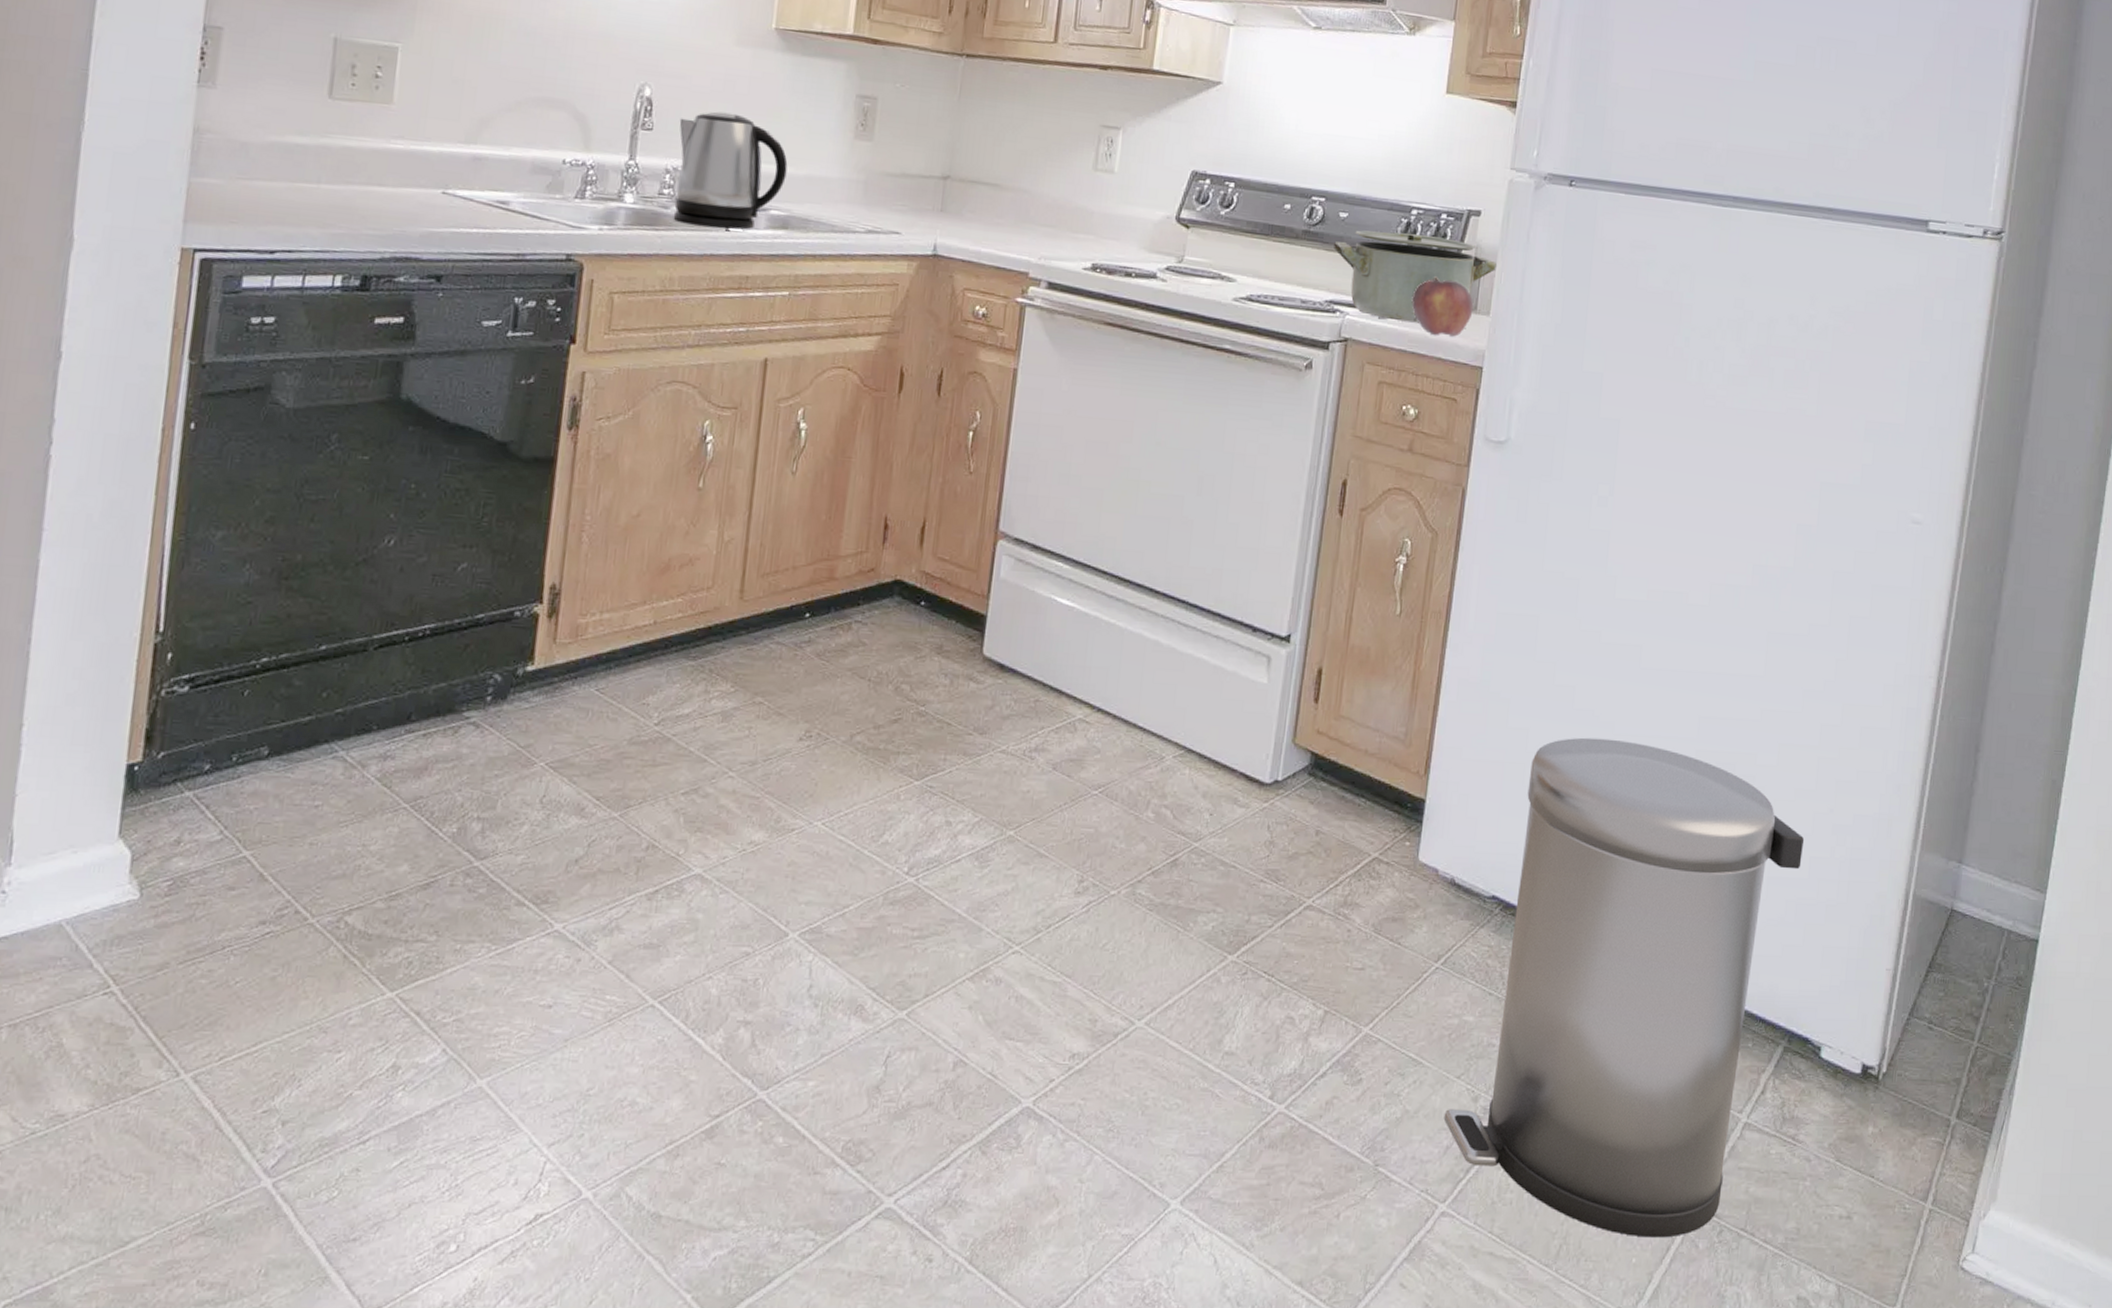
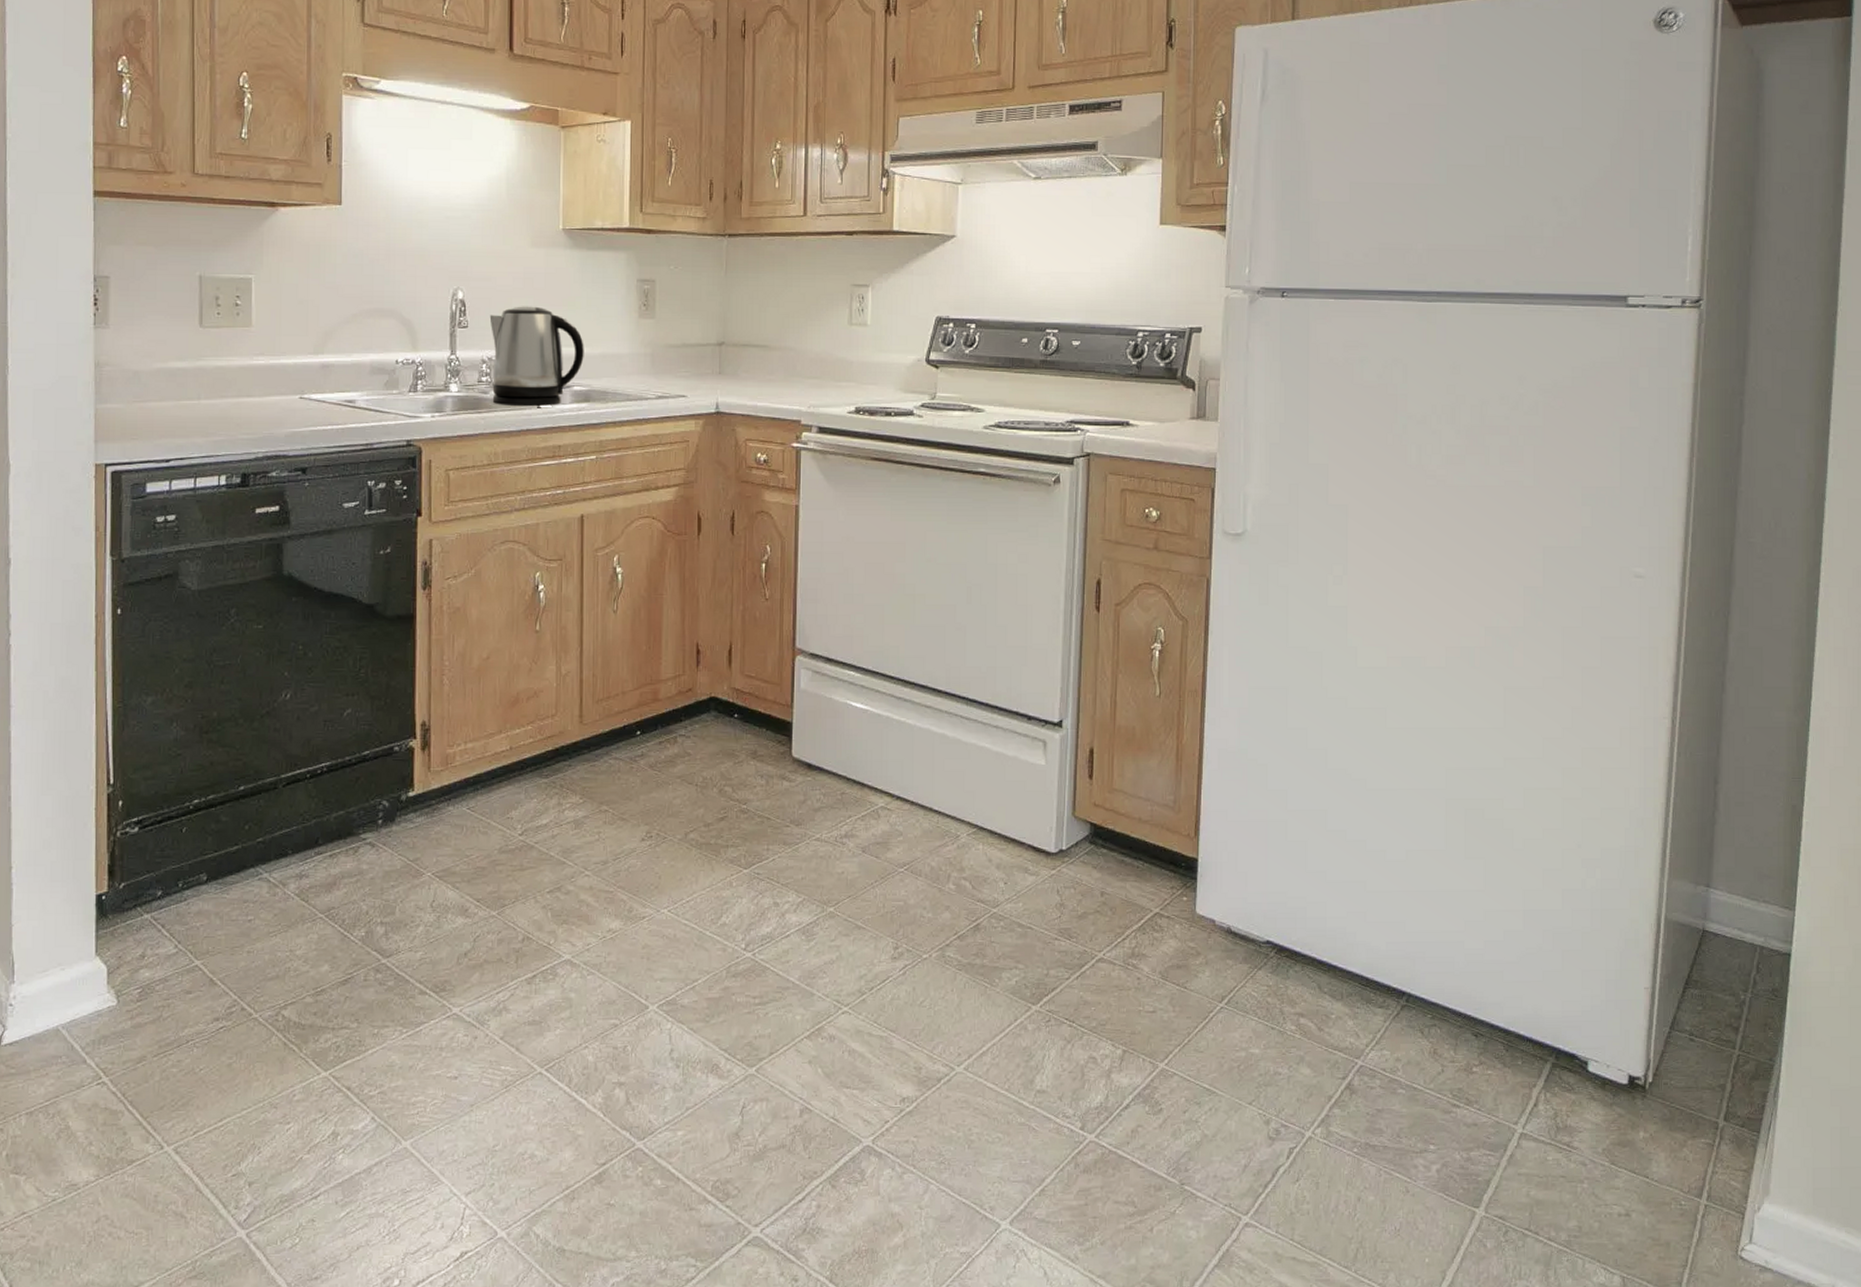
saucepan: present [1334,230,1497,323] -> none [1070,353,1220,434]
fruit: present [1411,276,1474,337] -> none [1145,391,1202,444]
pedal bin: present [1443,737,1805,1238] -> none [1240,794,1556,1240]

